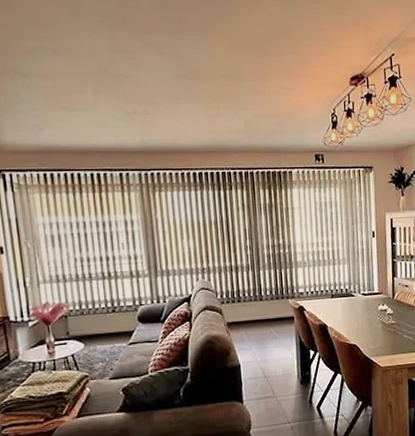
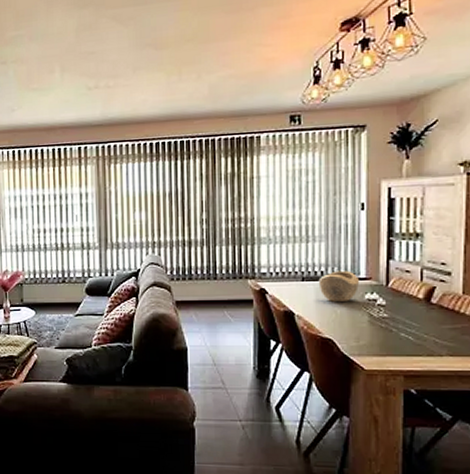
decorative bowl: none [344,287,375,314] -> present [318,270,360,302]

